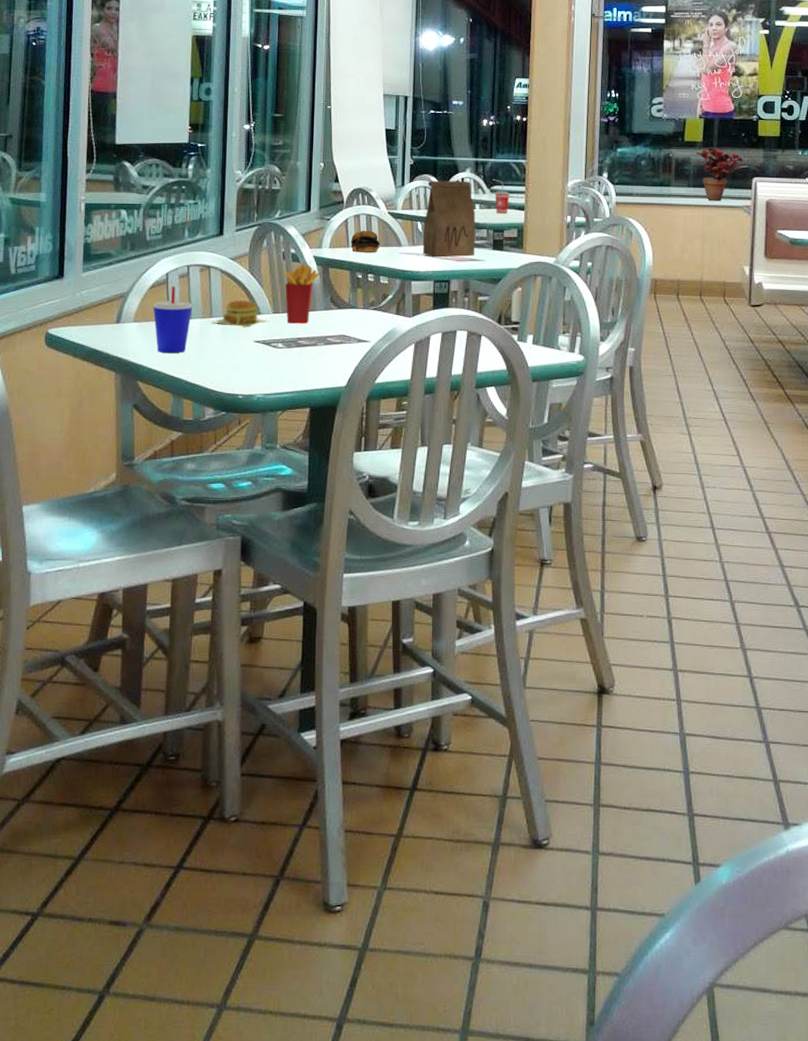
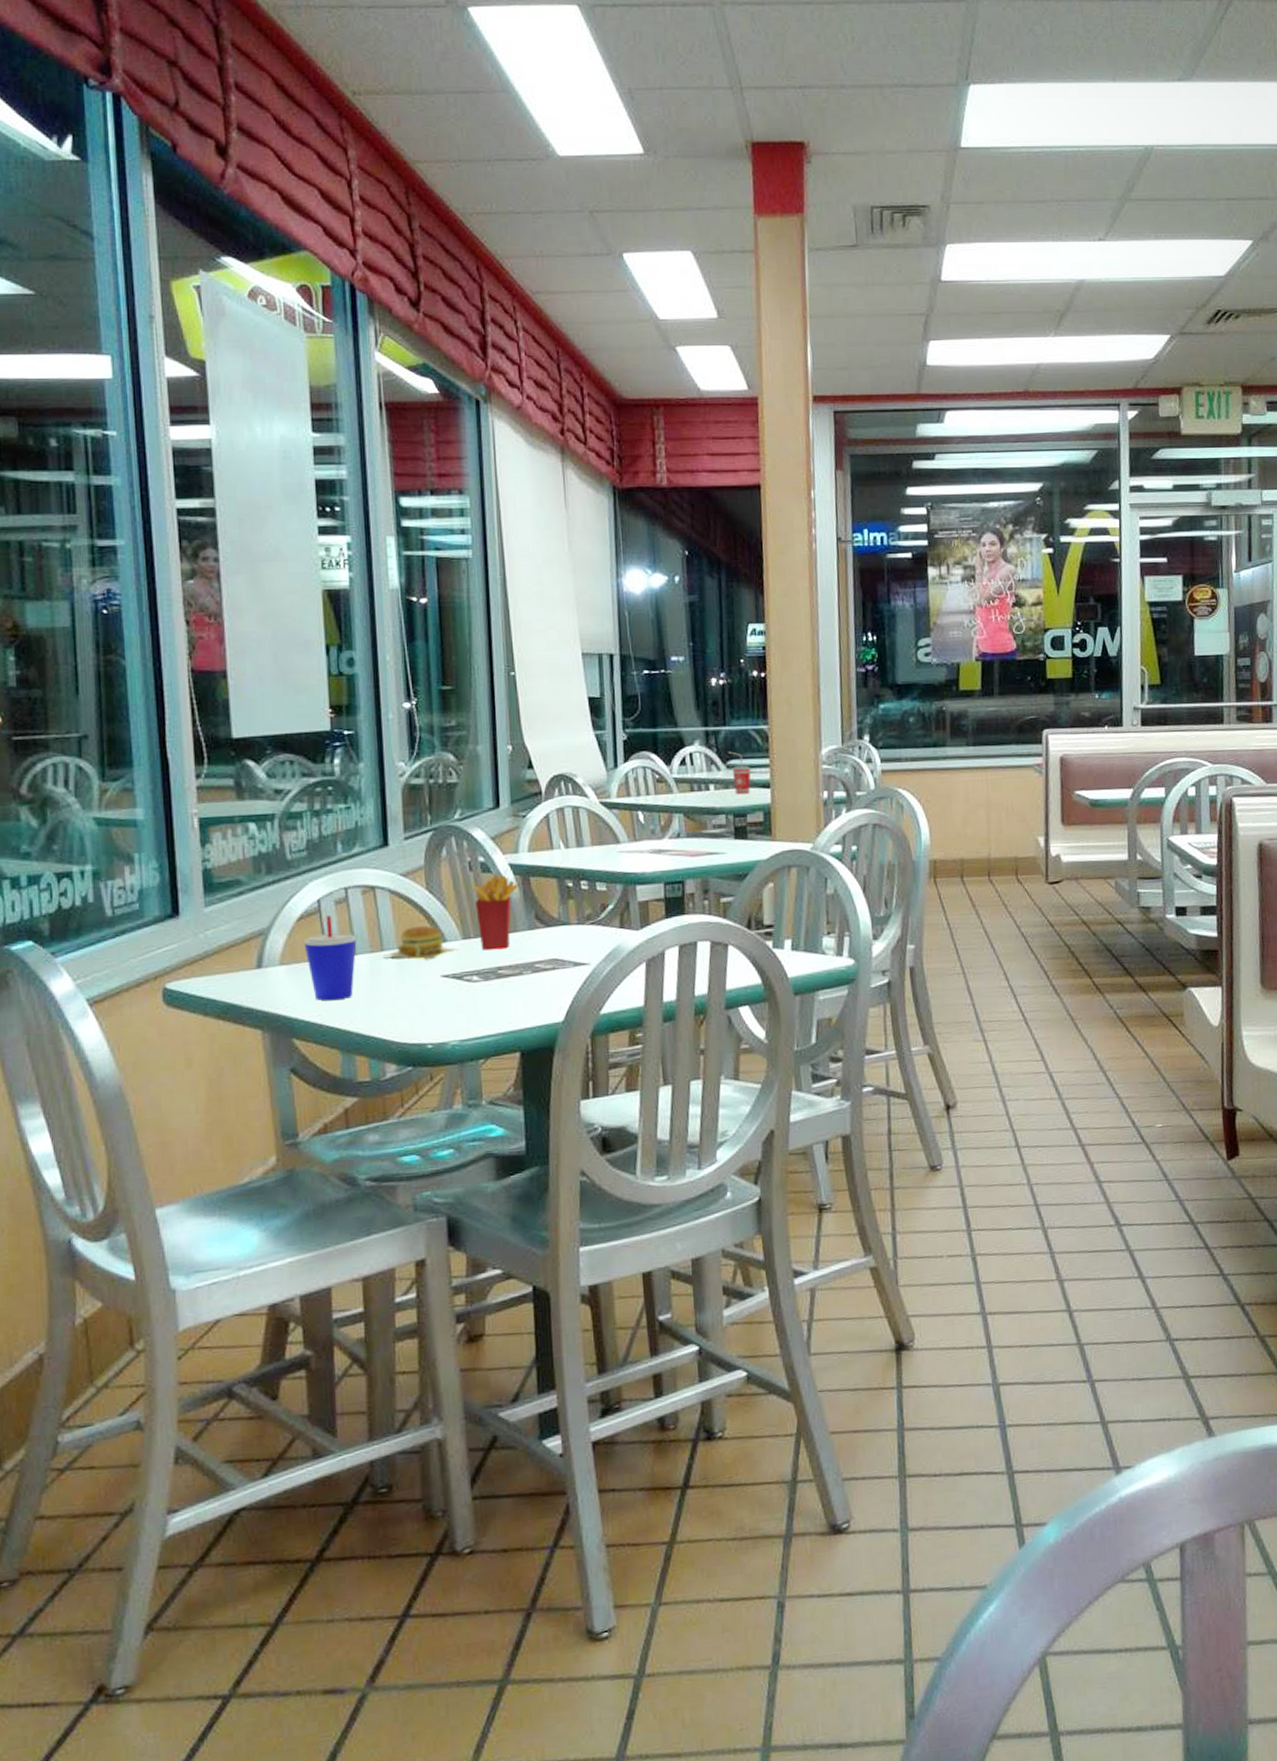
hamburger: present [350,230,380,253] -> none [555,826,593,856]
paper bag: present [422,180,476,257] -> none [645,756,713,853]
potted plant: present [696,147,743,200] -> none [974,695,1031,760]

